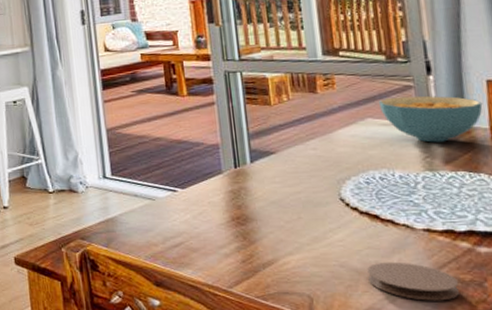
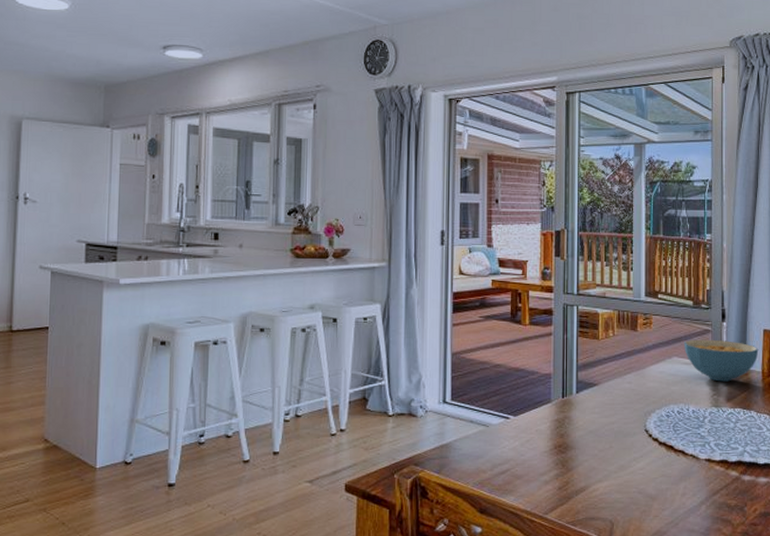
coaster: present [367,262,459,301] -> none [659,488,726,524]

